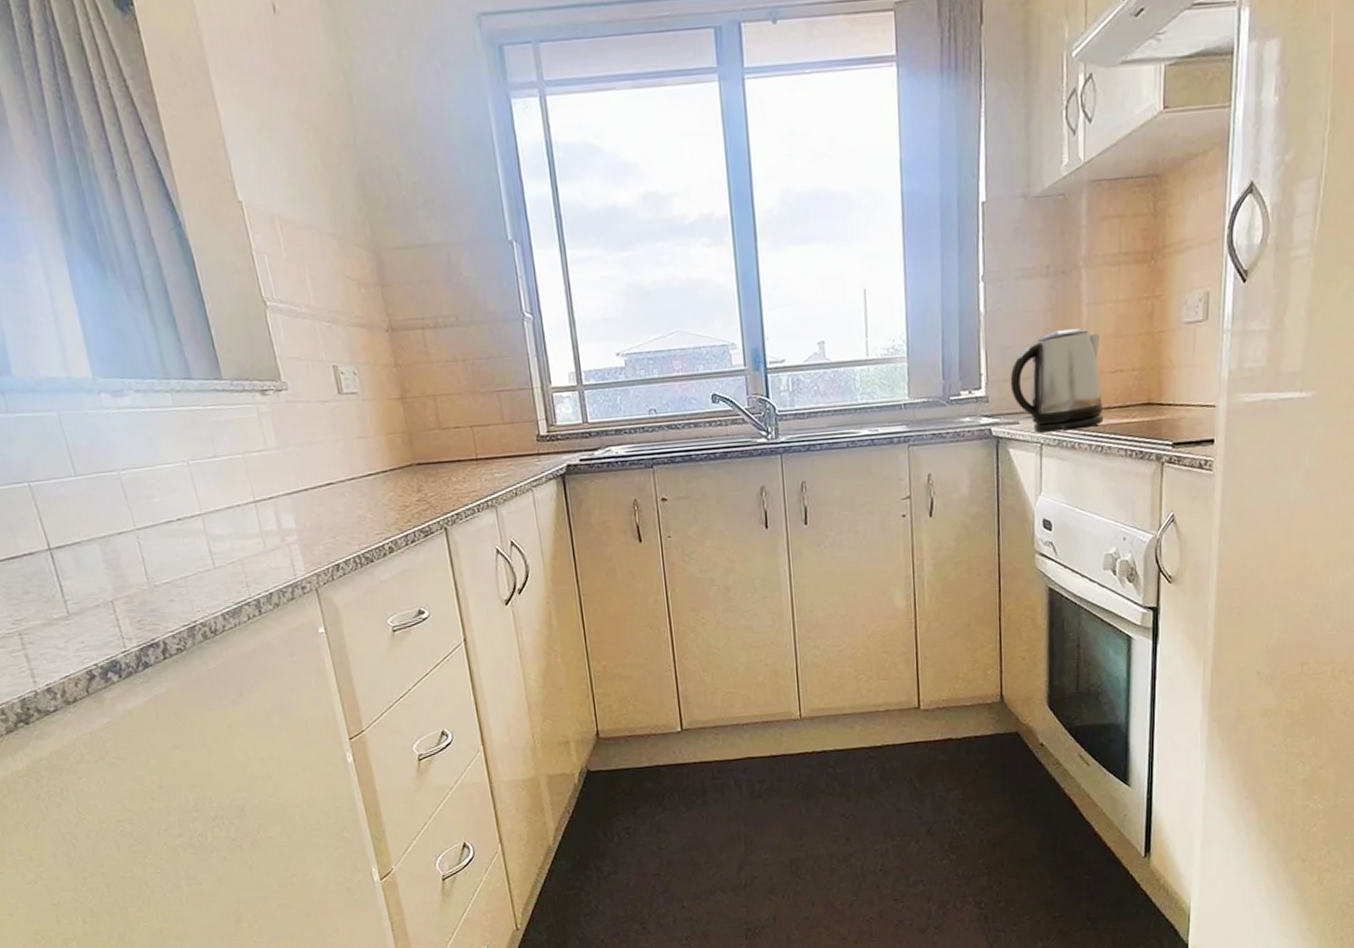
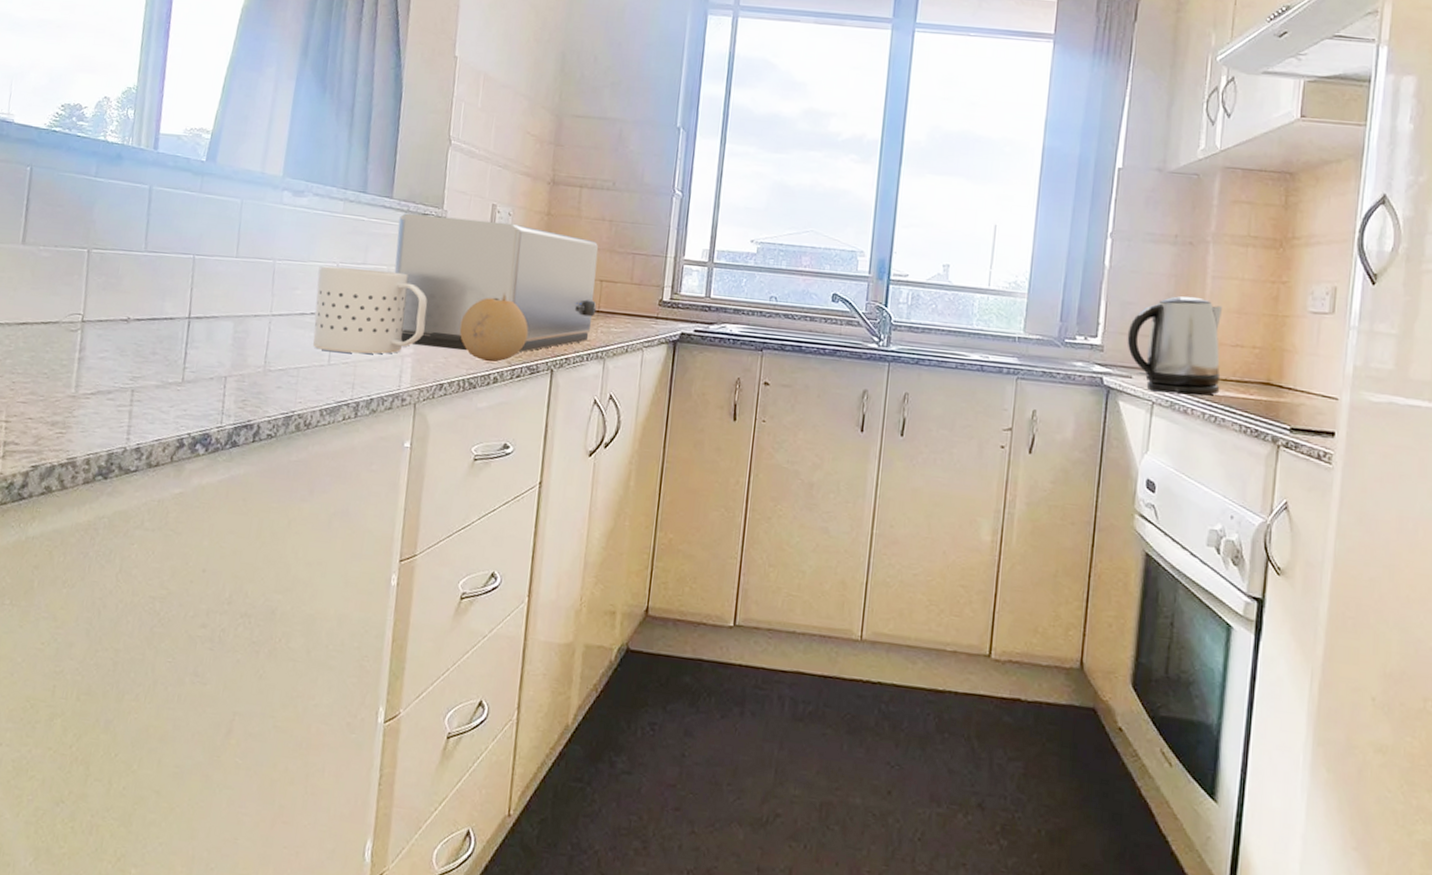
mug: none [169,458,304,555] -> present [313,266,428,354]
toaster: none [237,382,475,530] -> present [394,213,599,353]
fruit: none [337,465,412,533] -> present [459,297,529,363]

